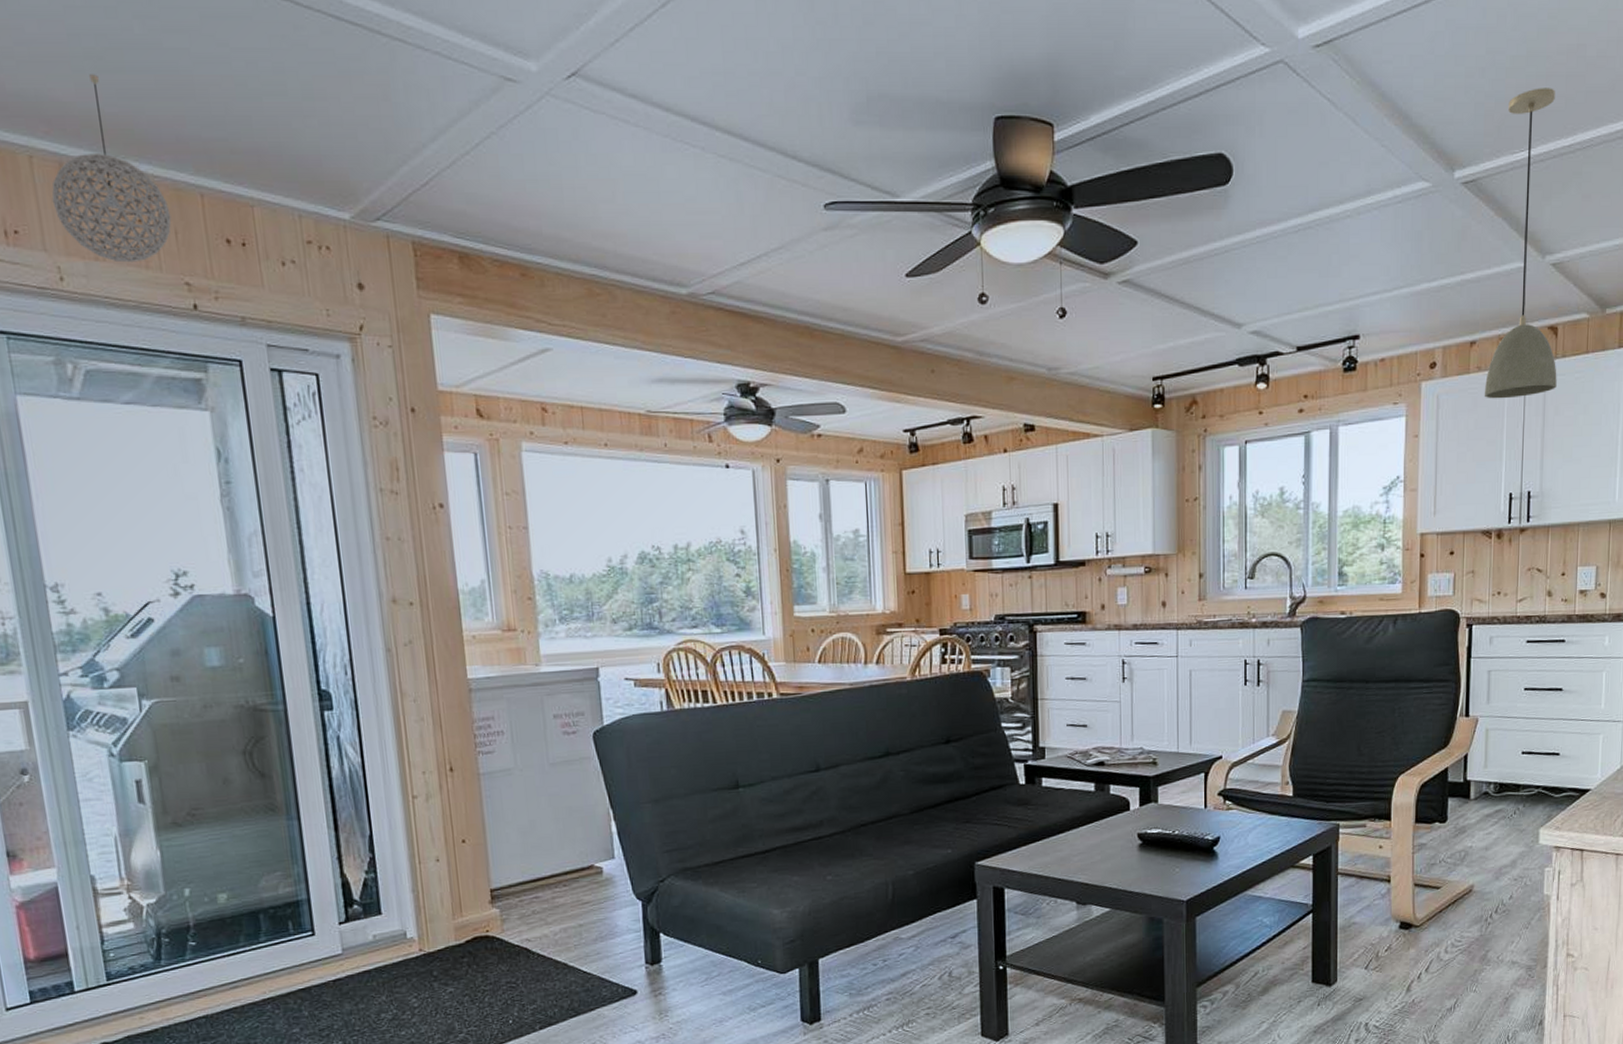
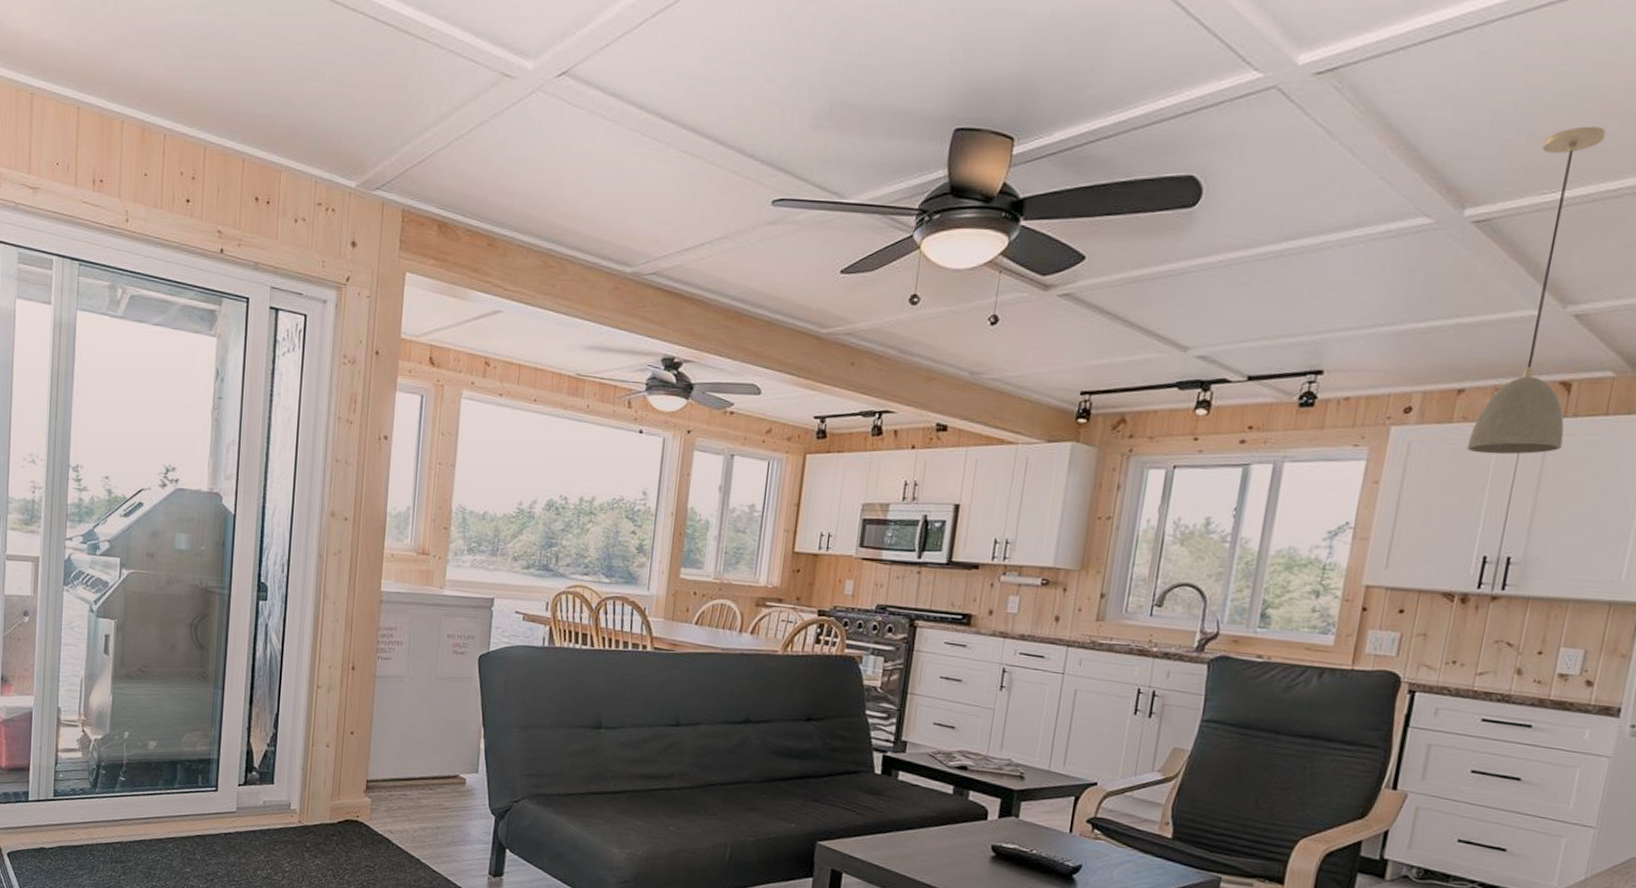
pendant light: present [51,74,172,263] -> none [132,59,217,211]

